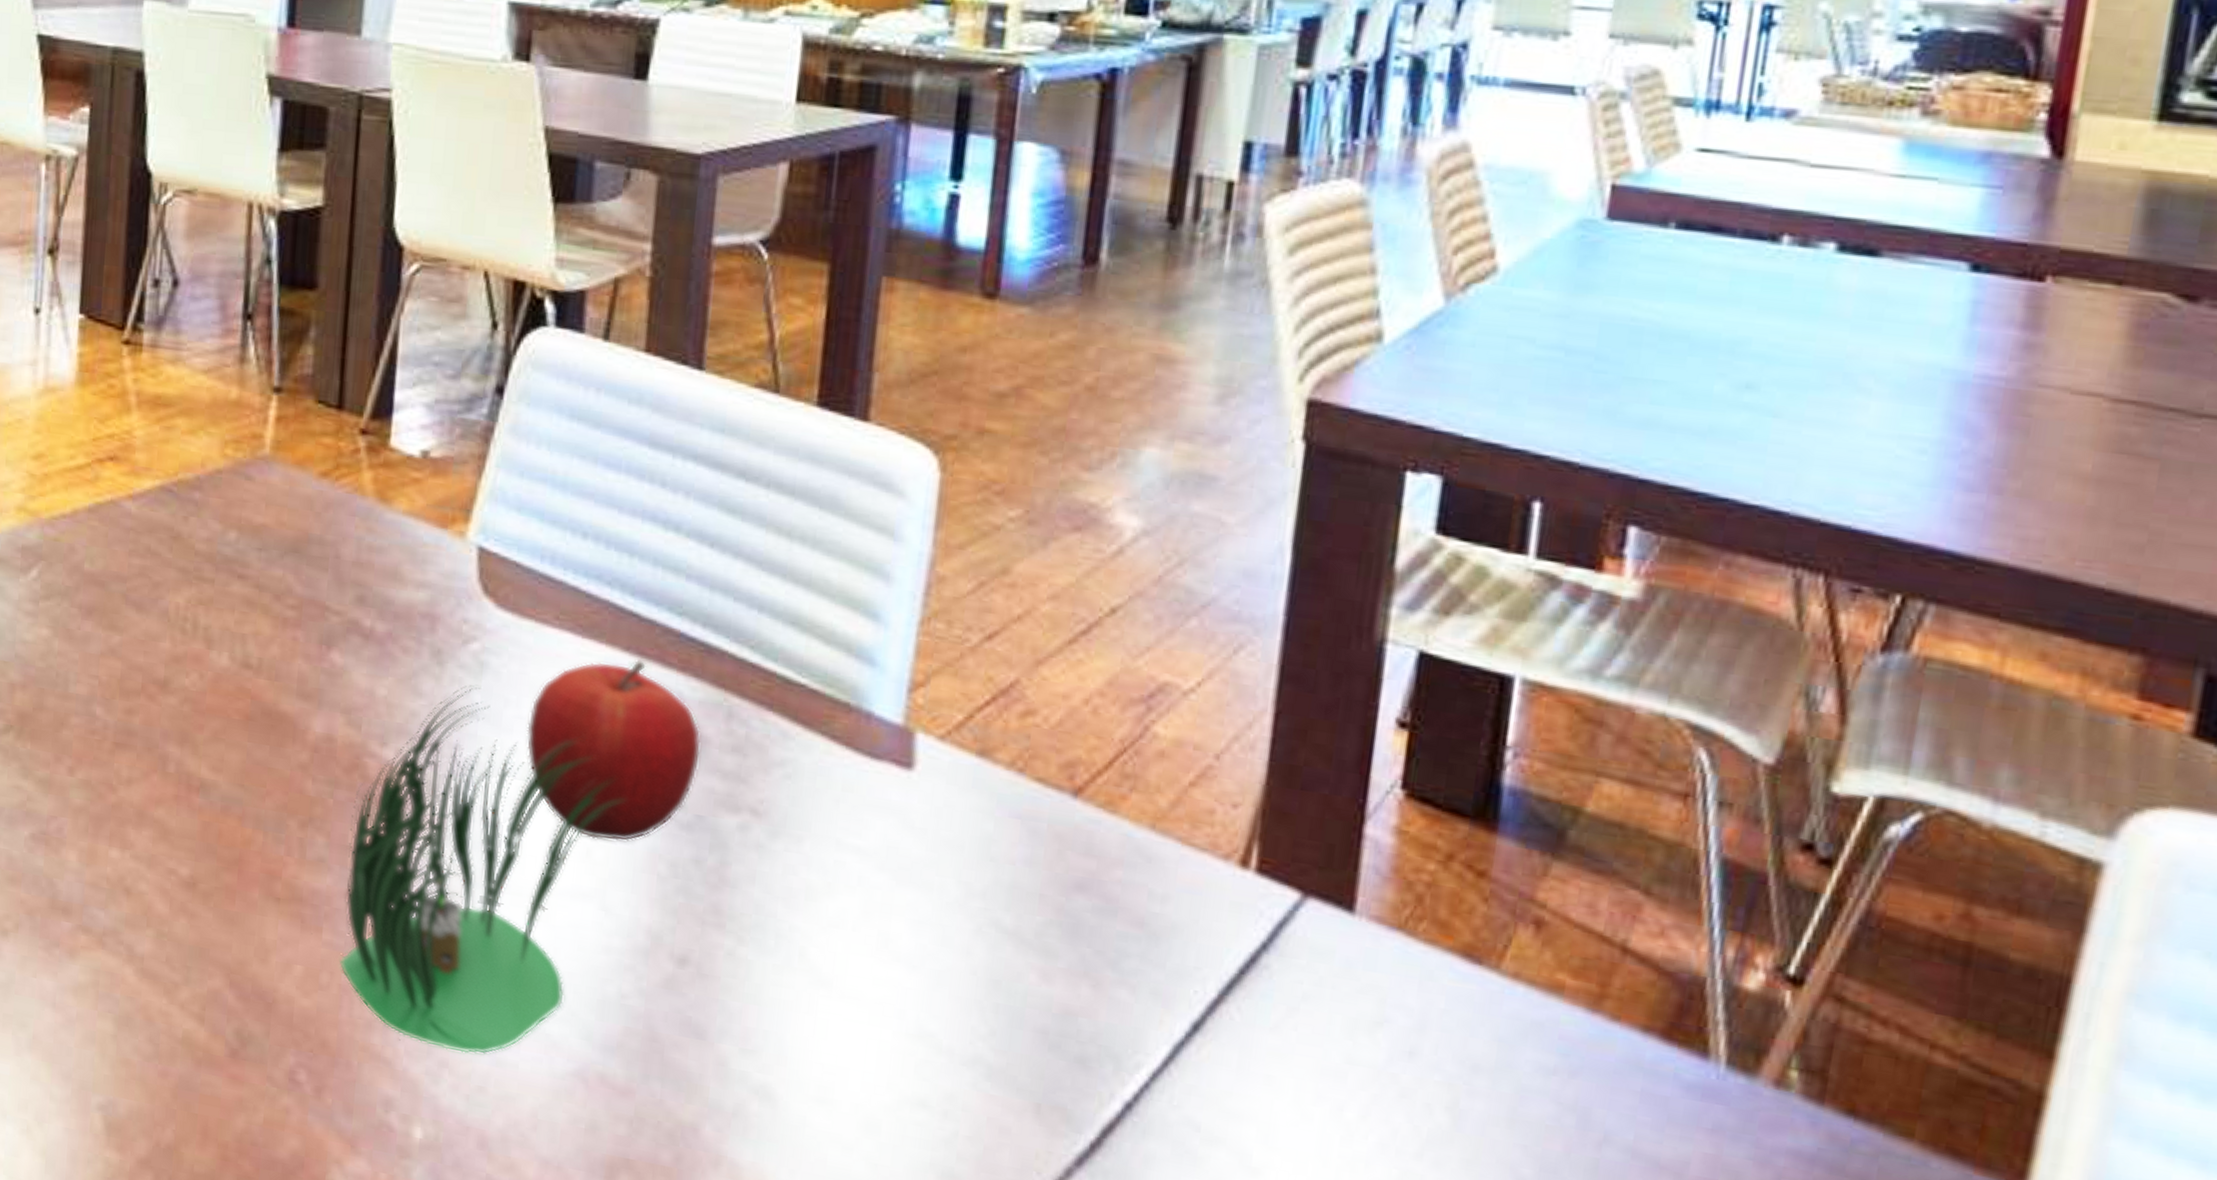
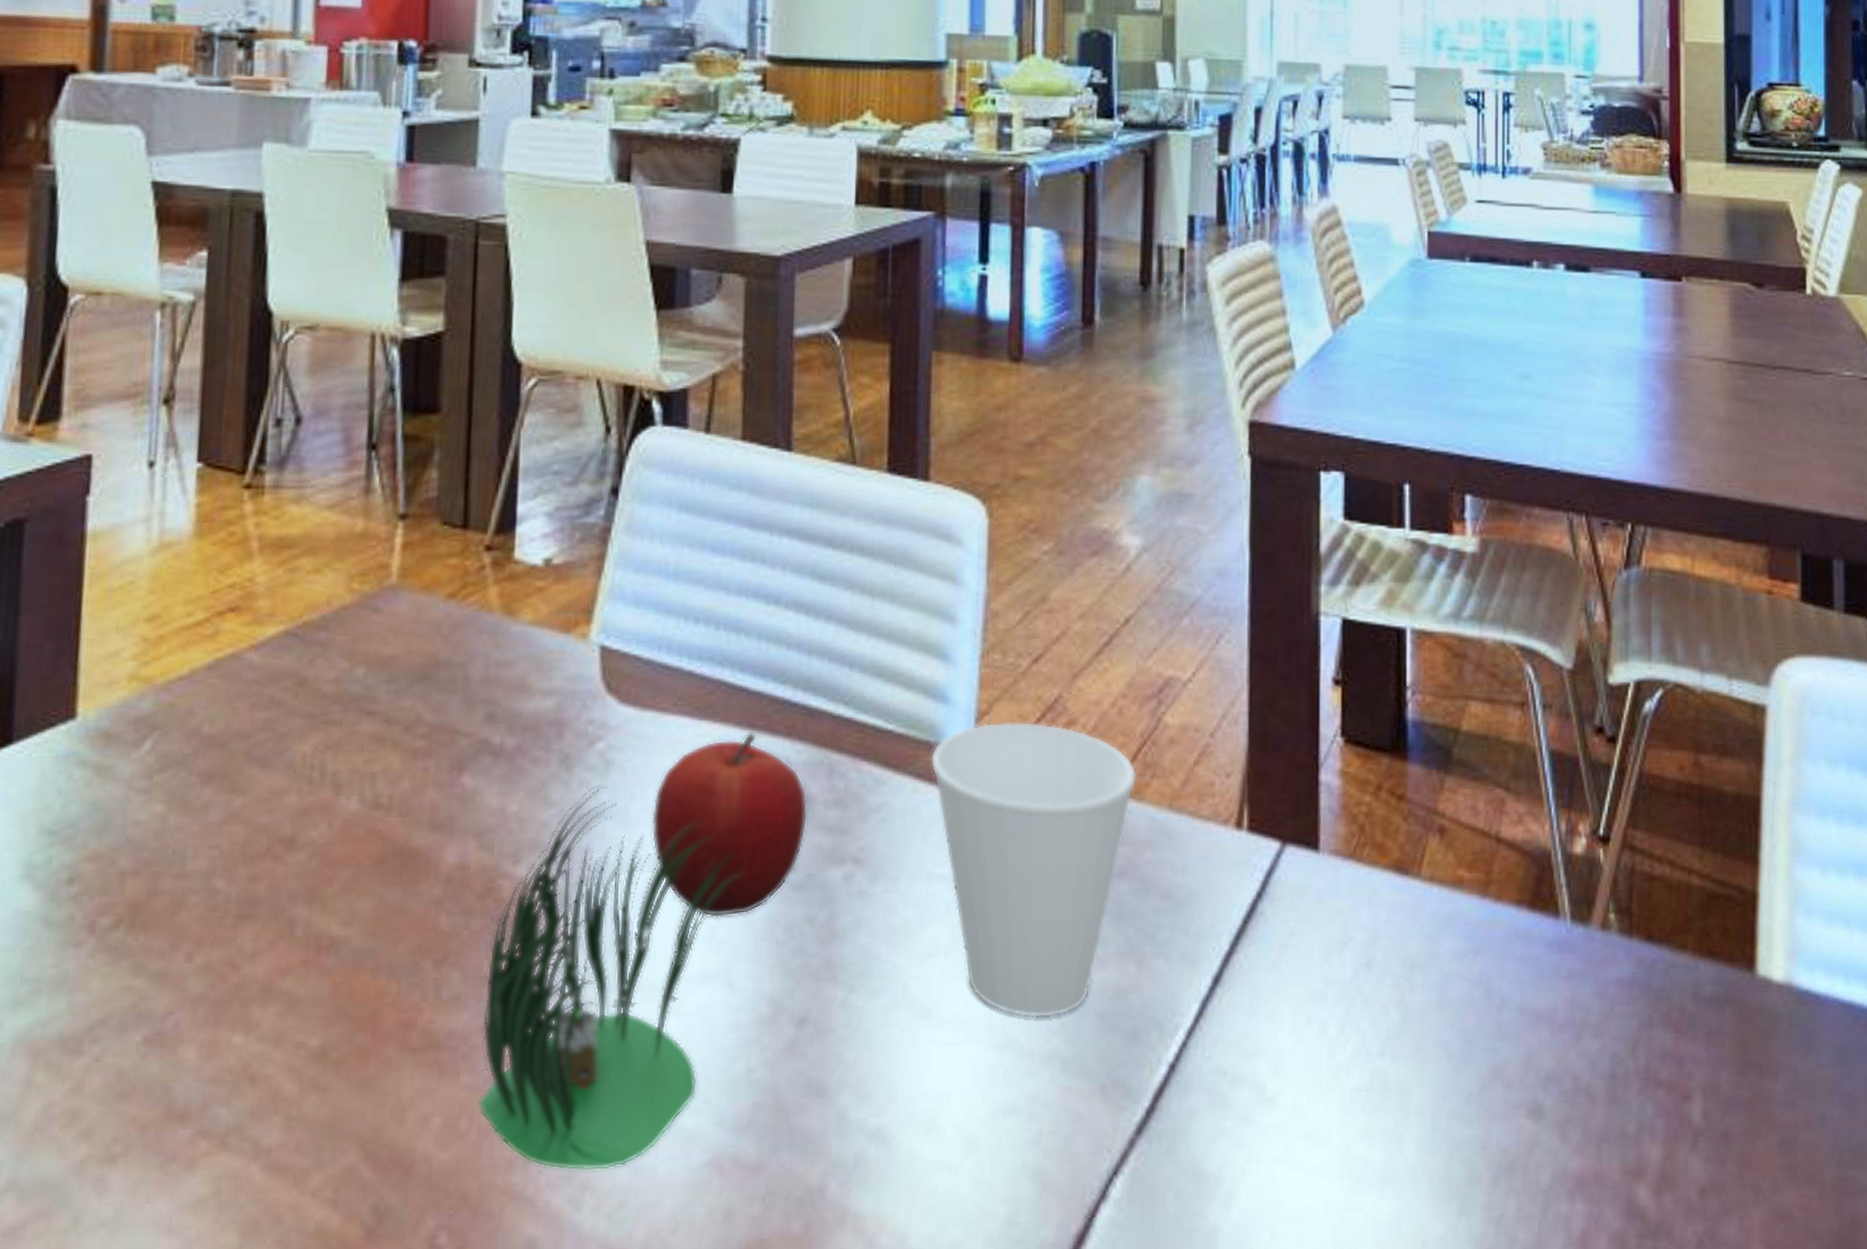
cup: none [848,695,1112,1021] -> present [929,721,1137,1019]

